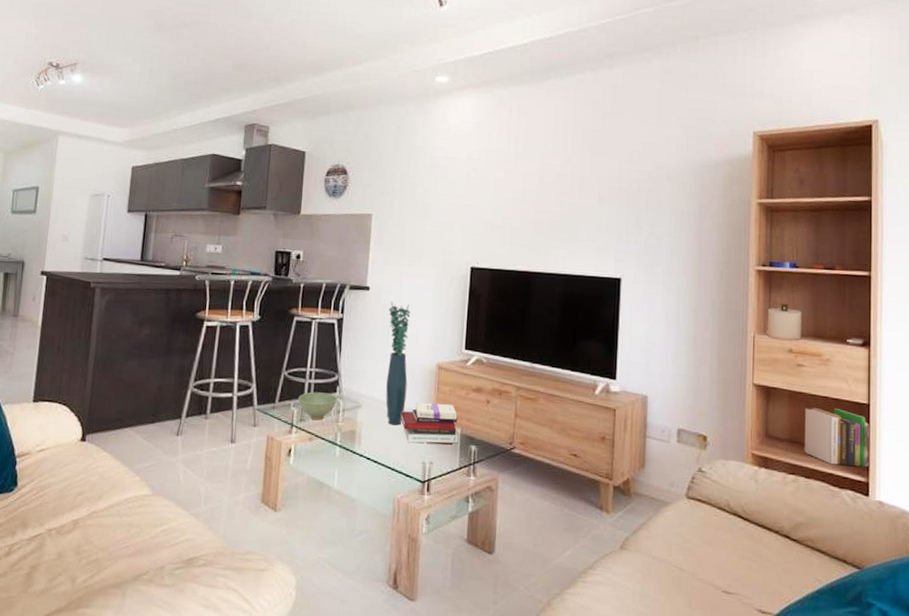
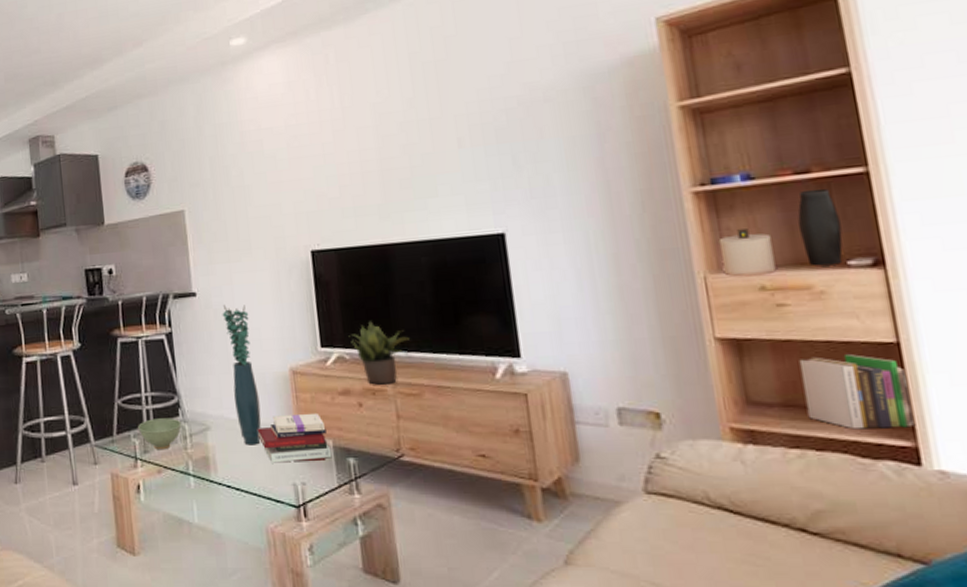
potted plant: none [488,333,535,388] -> present [348,321,409,385]
vase: none [821,282,847,341] -> present [798,188,843,267]

